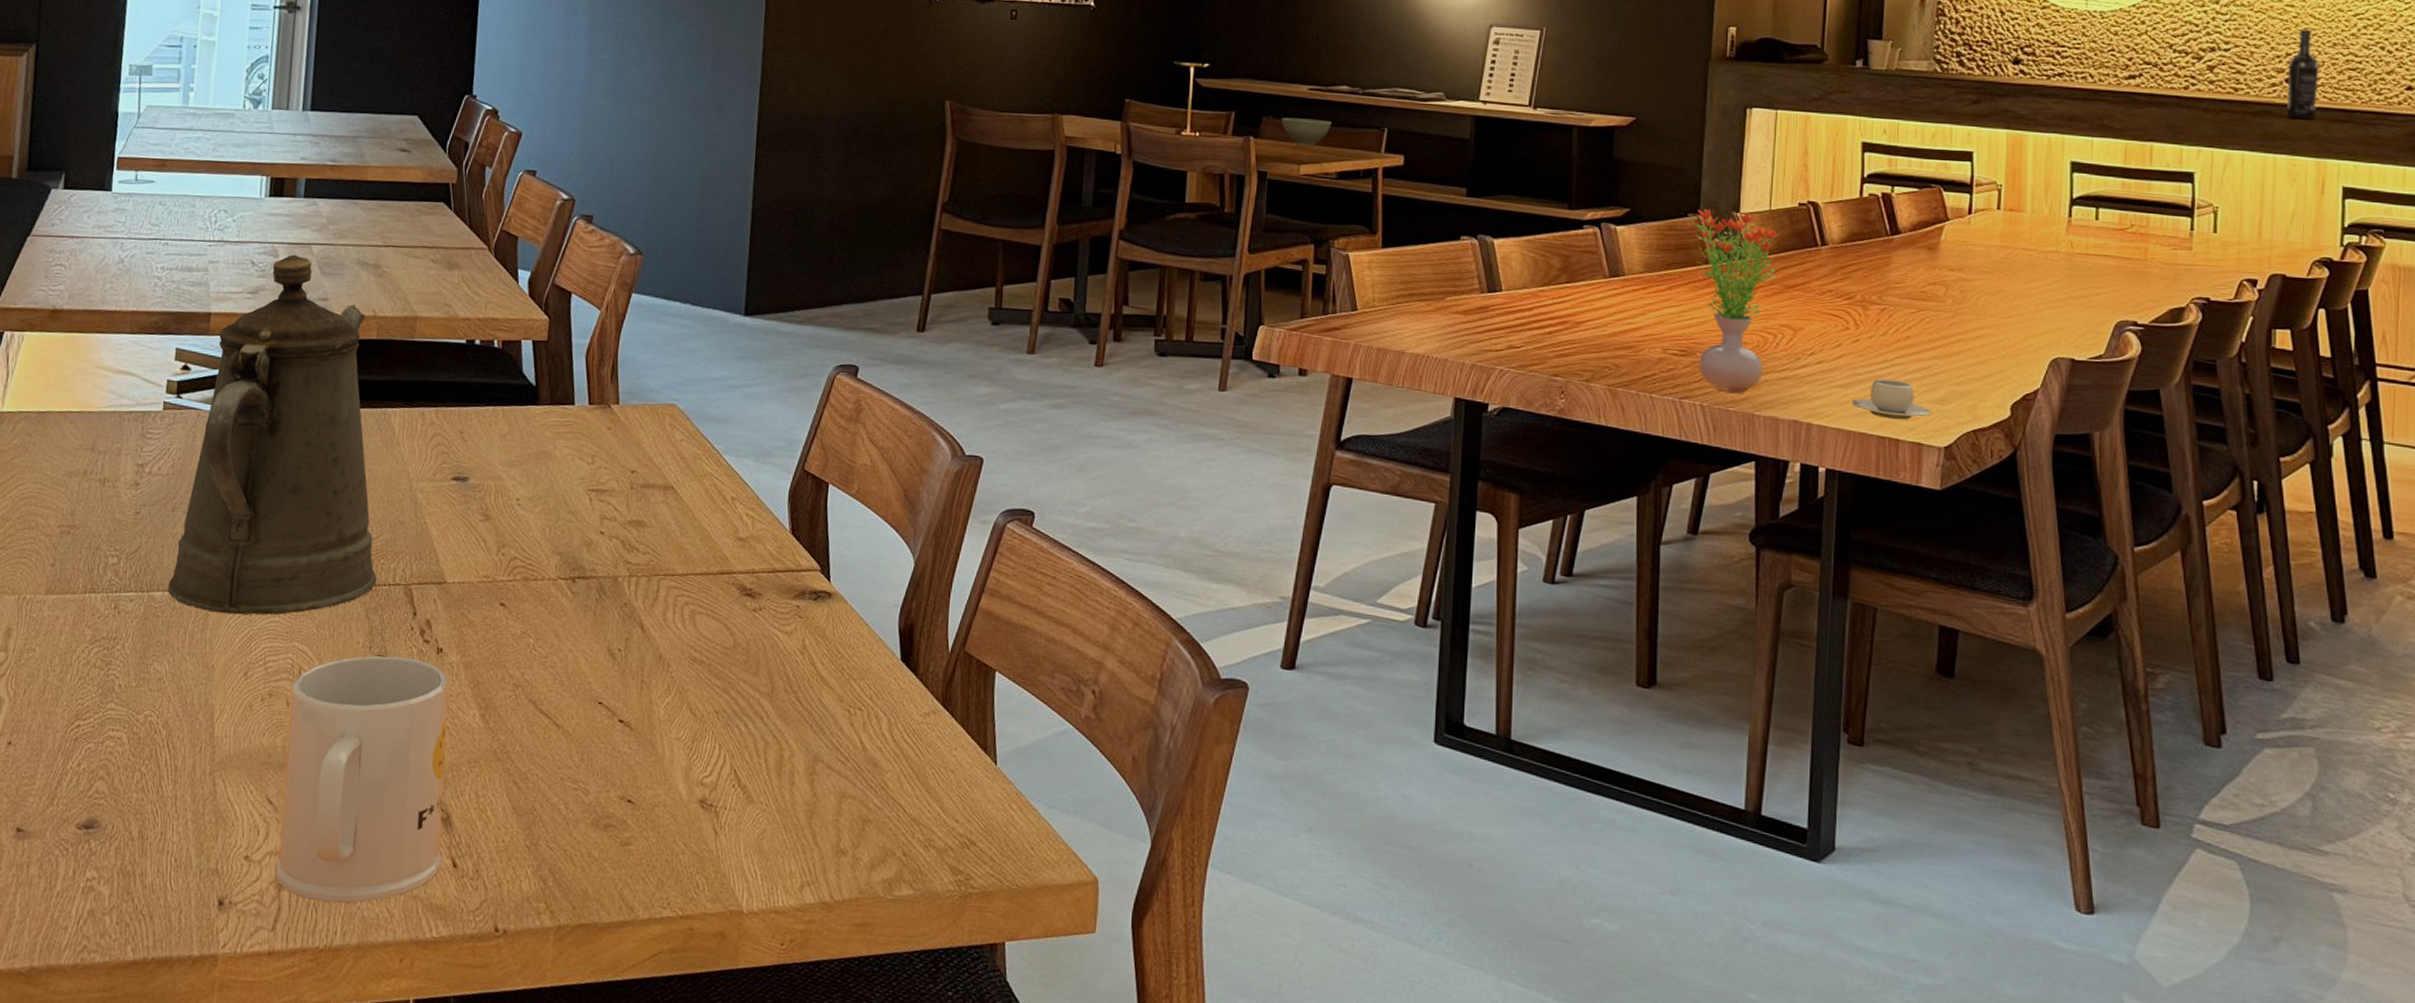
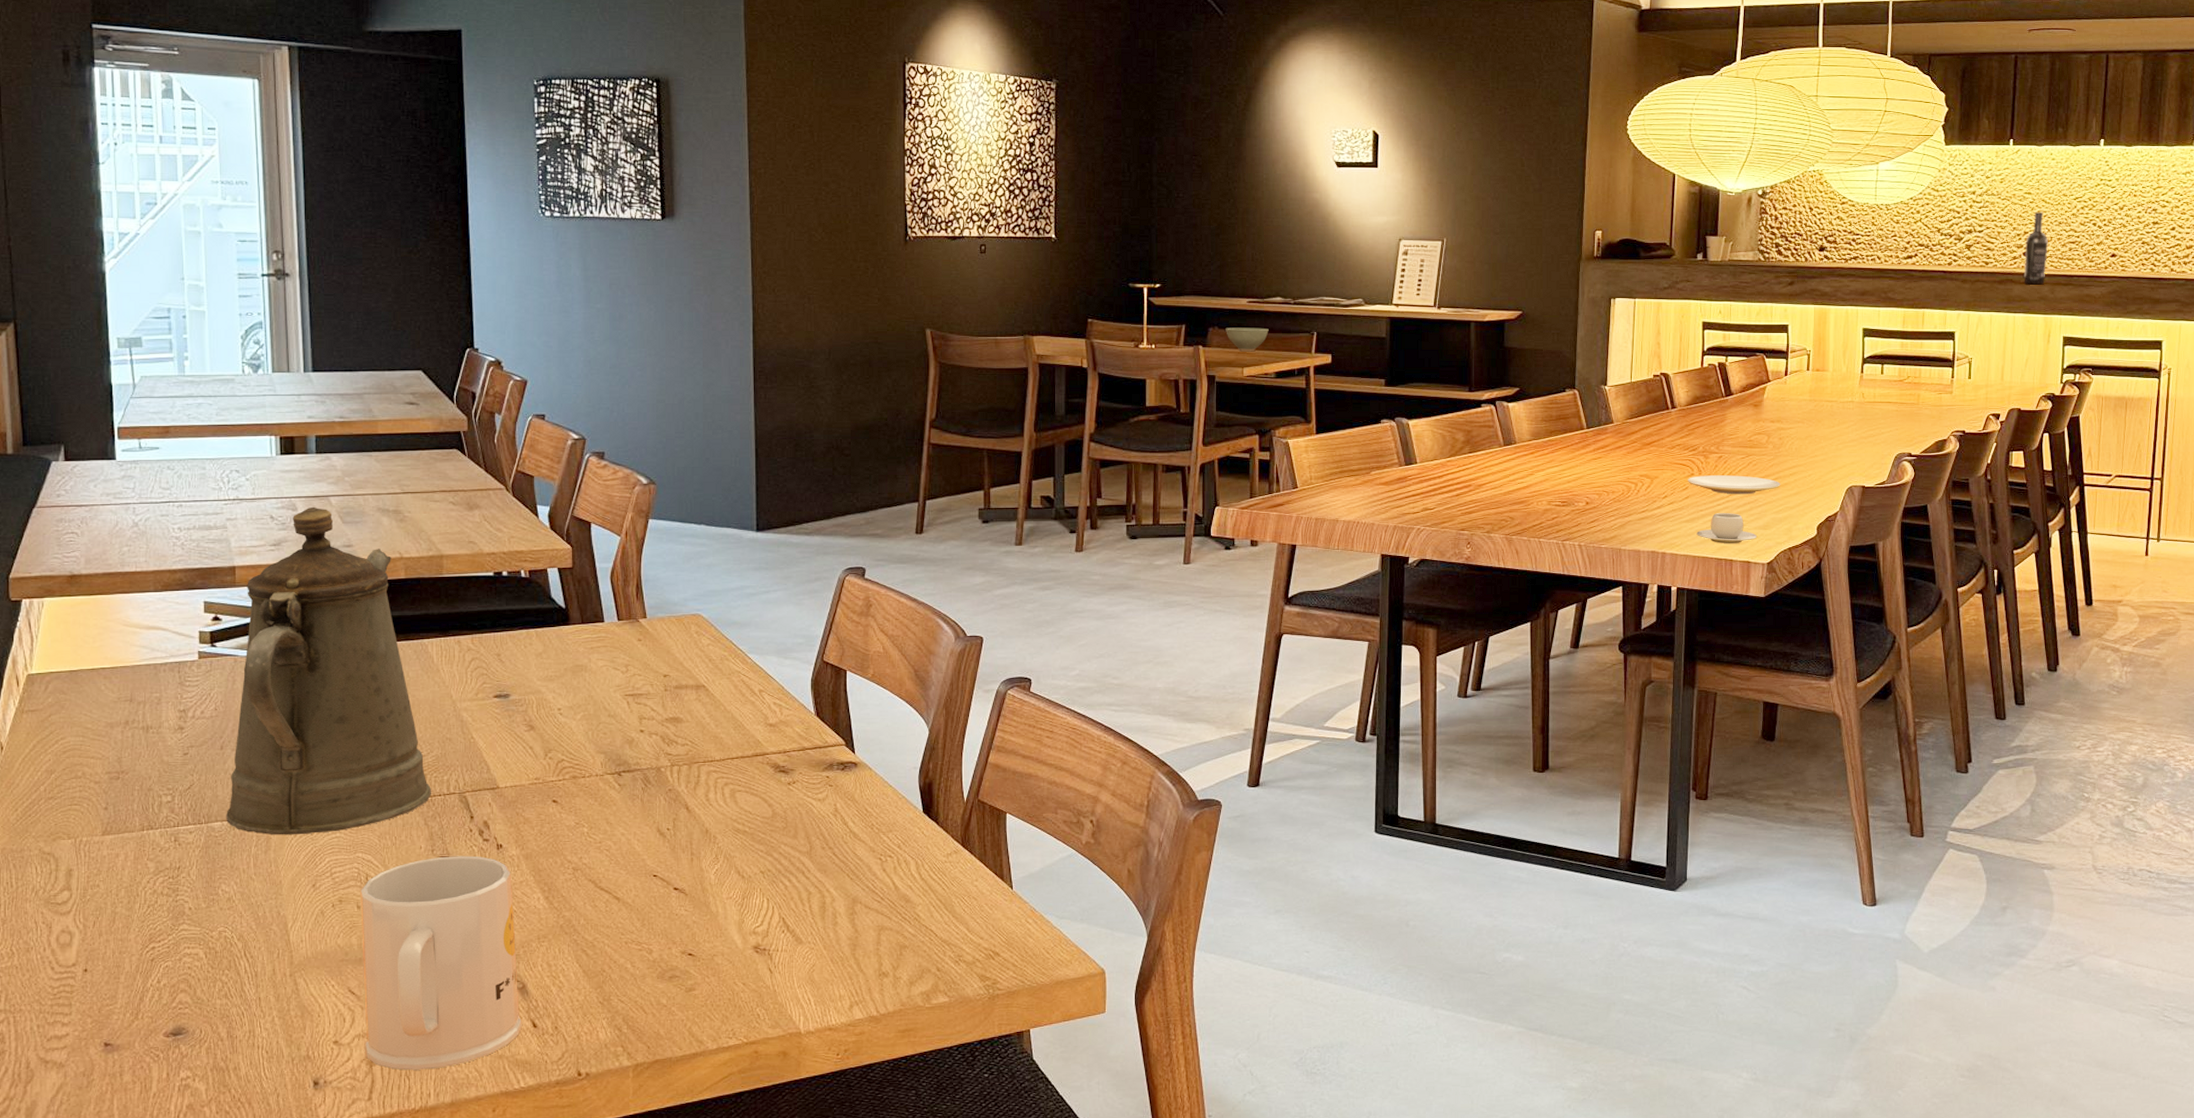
flower arrangement: present [1688,208,1780,393] -> none [1566,384,1639,532]
plate: none [1841,330,1962,359] -> present [1688,475,1780,495]

